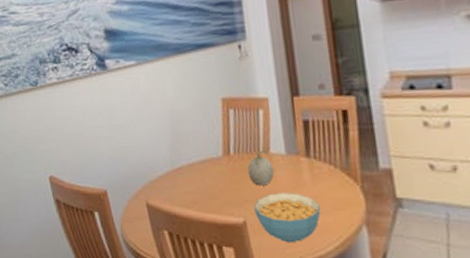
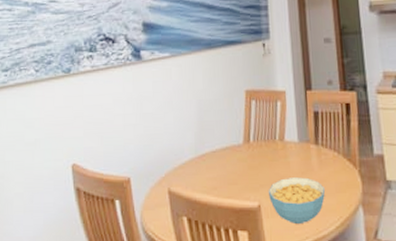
fruit: present [247,146,274,186] -> none [264,135,287,171]

